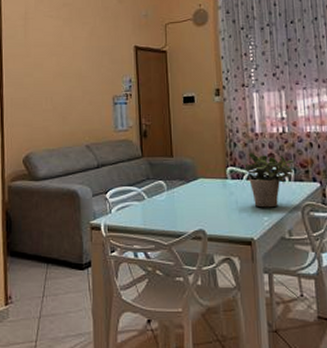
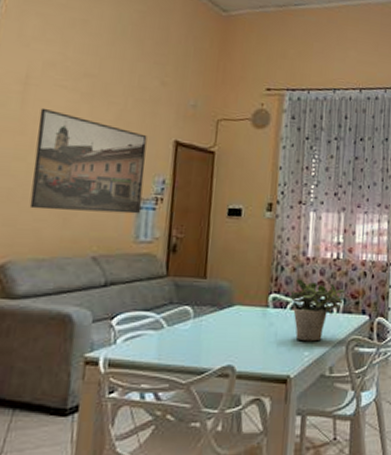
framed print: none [37,34,115,112] -> present [29,107,147,214]

